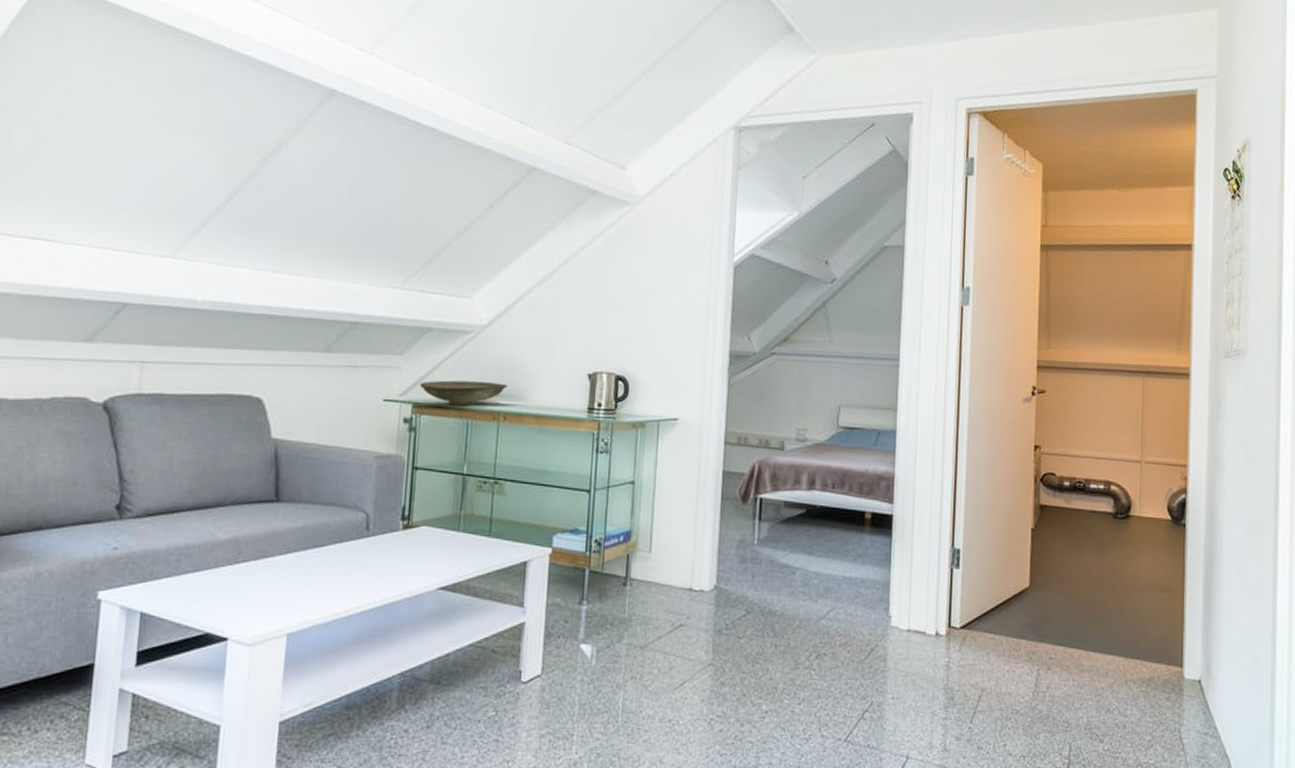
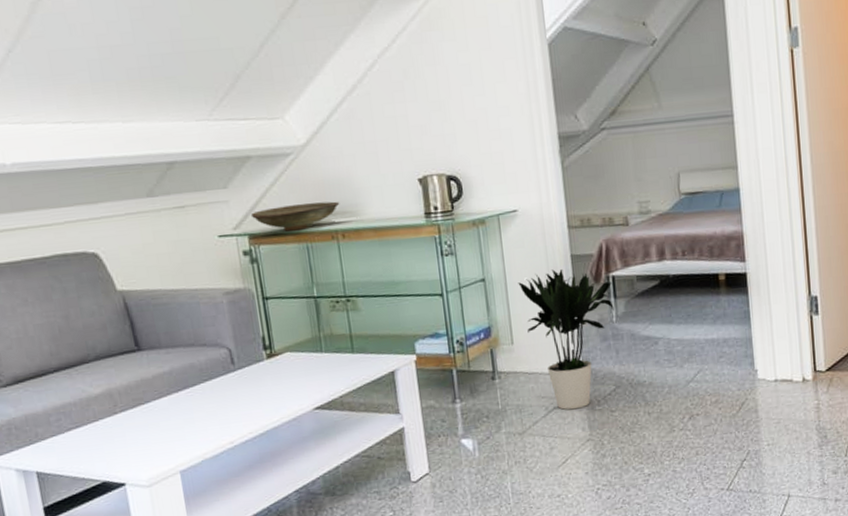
potted plant: none [666,482,760,630] -> present [518,269,614,410]

